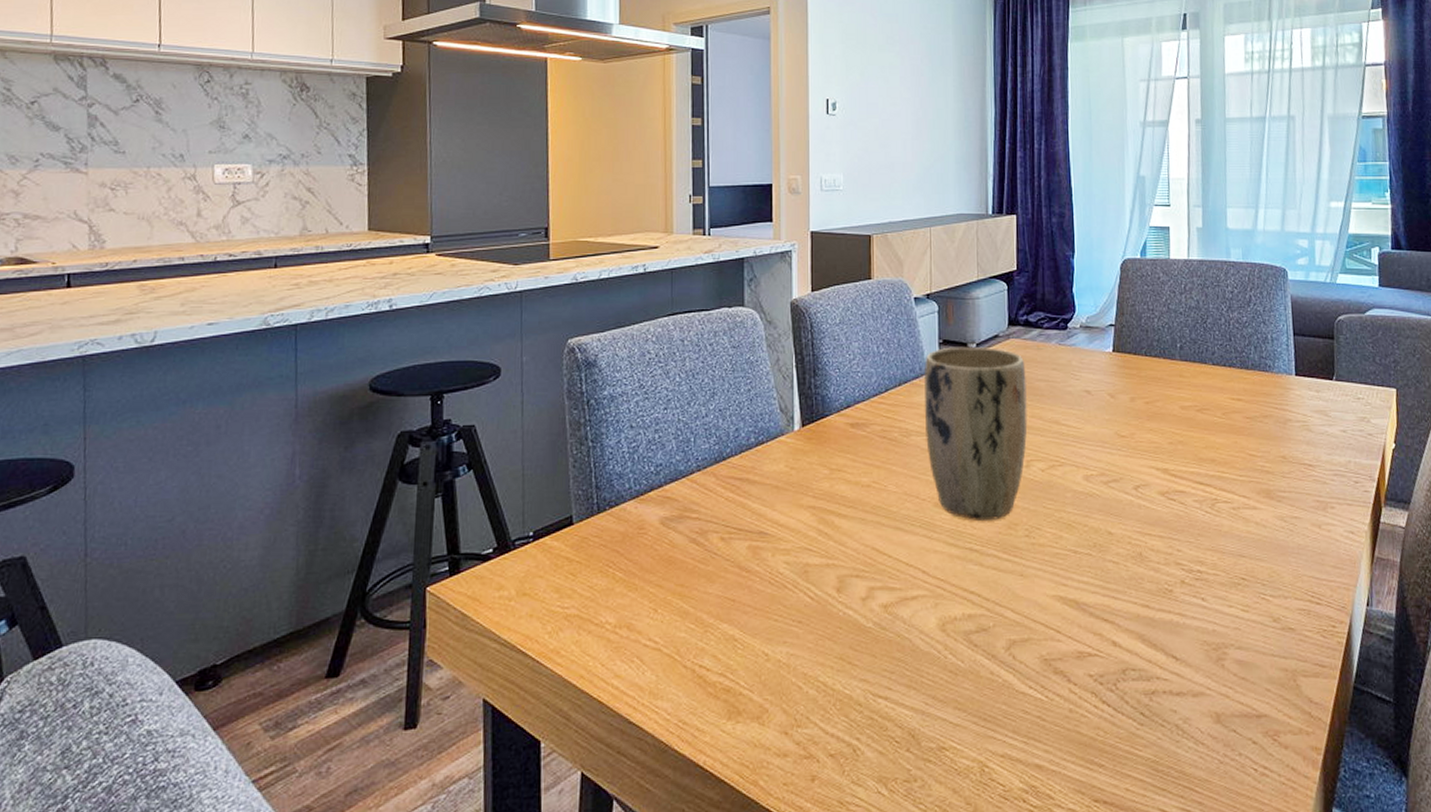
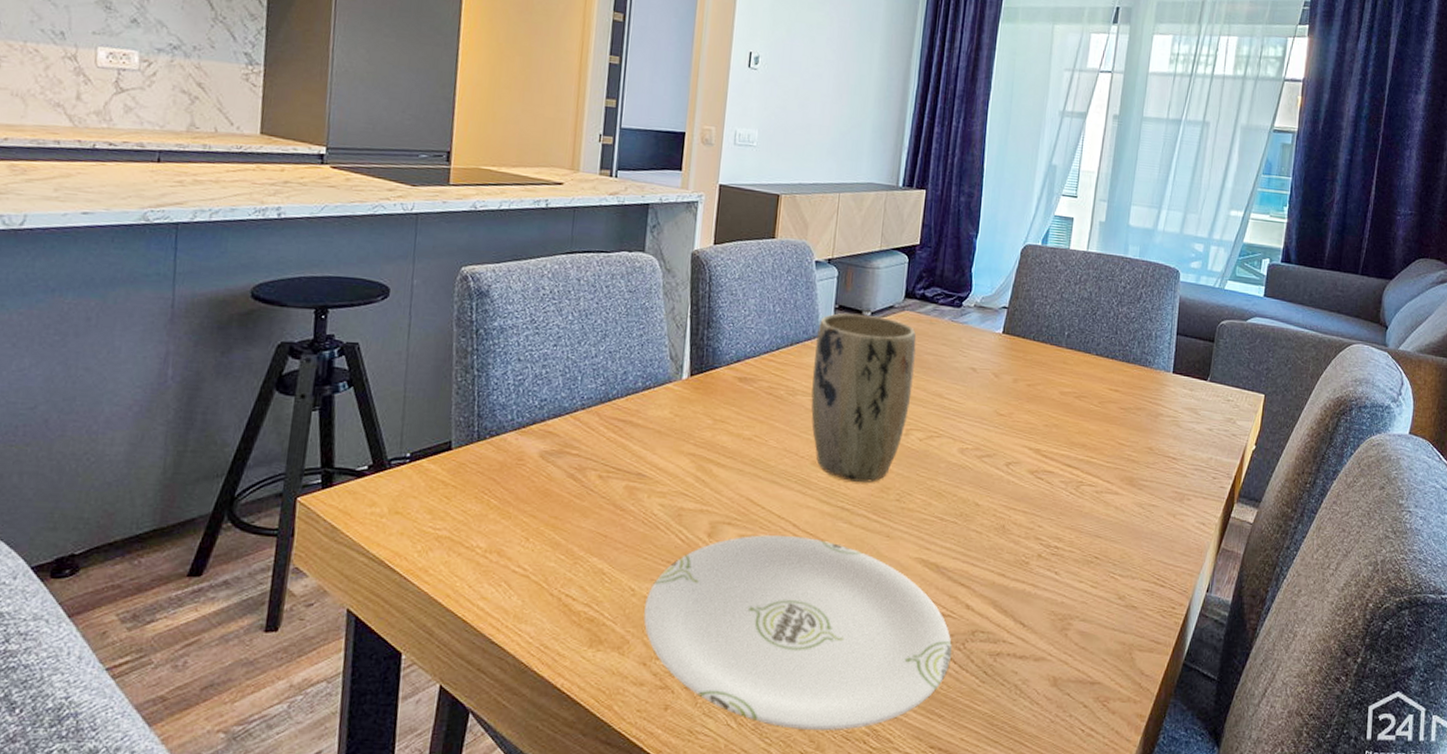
plate: none [781,584,1104,792] -> present [643,535,952,731]

